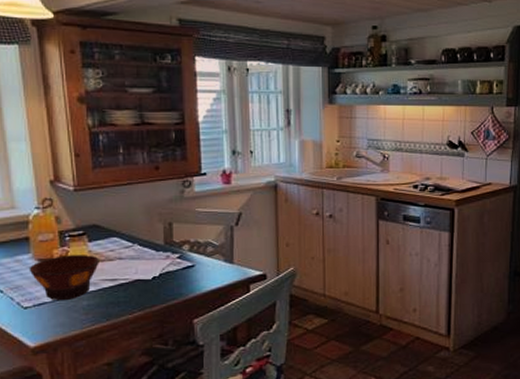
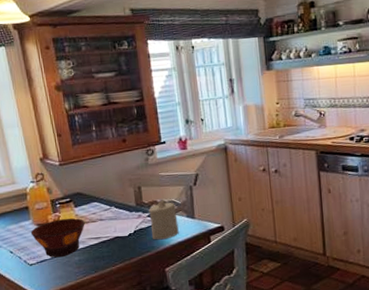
candle: none [179,240,213,286] -> present [149,200,179,240]

